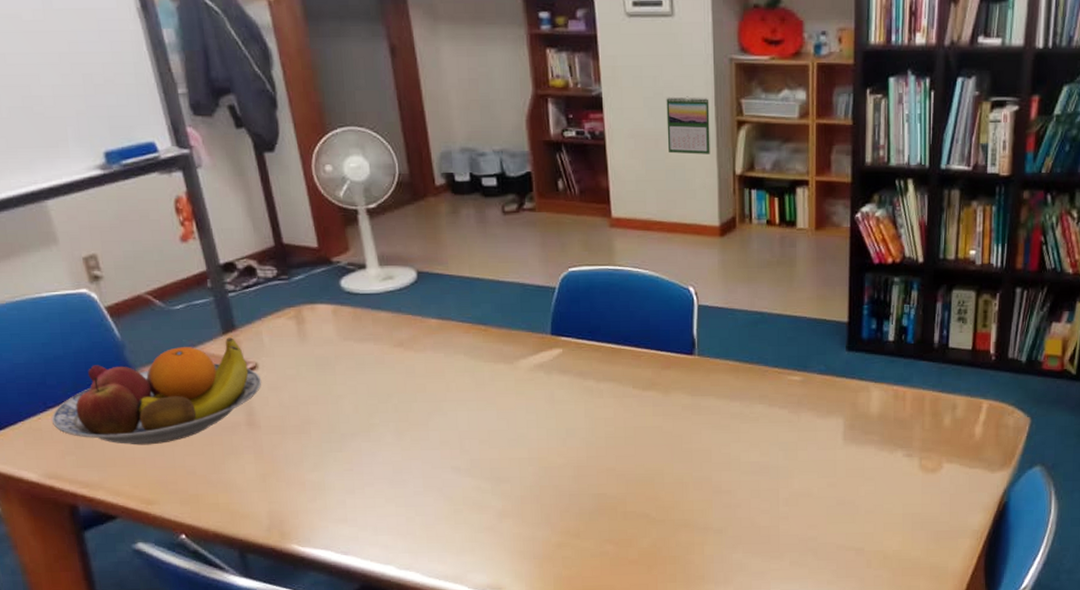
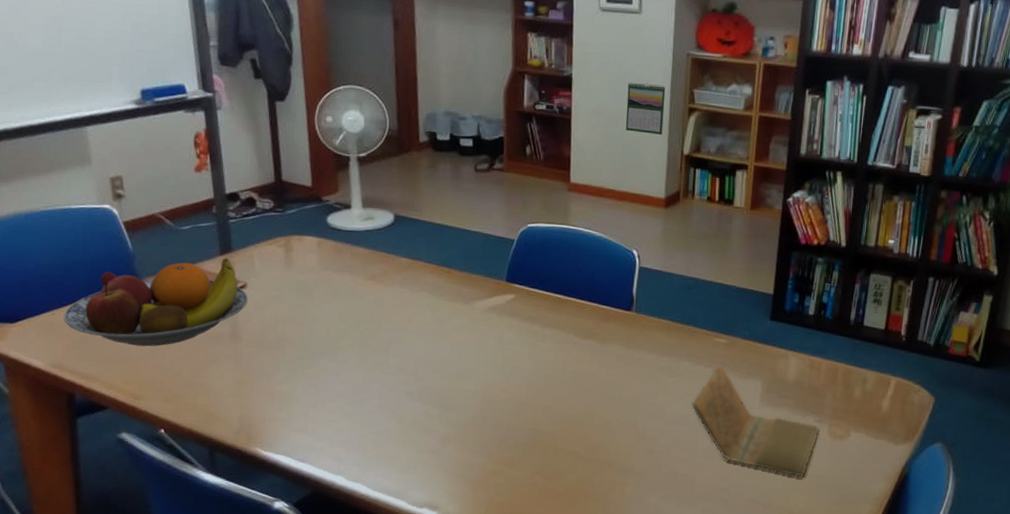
notepad: none [768,405,910,518] -> present [691,365,820,478]

